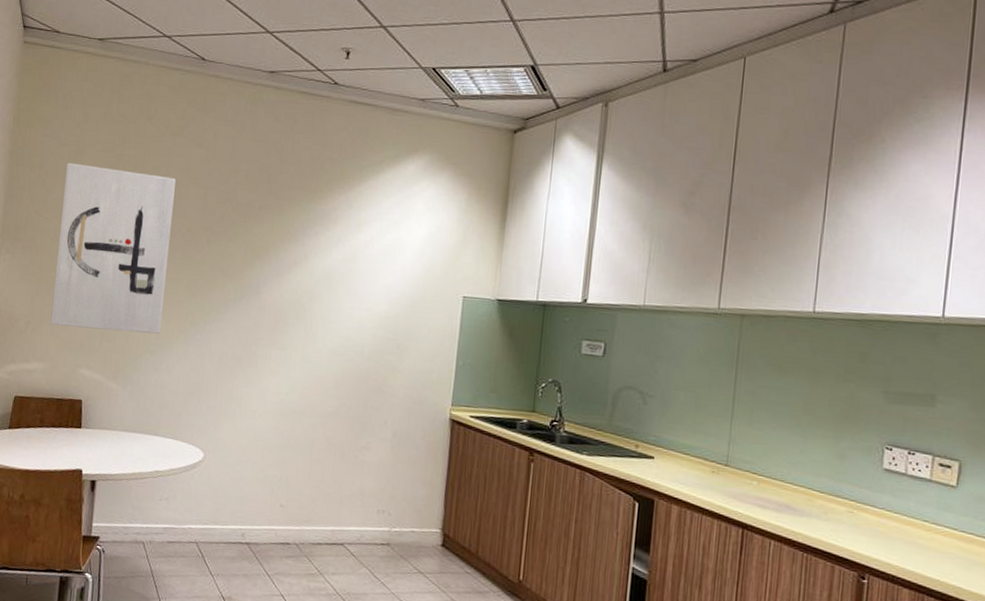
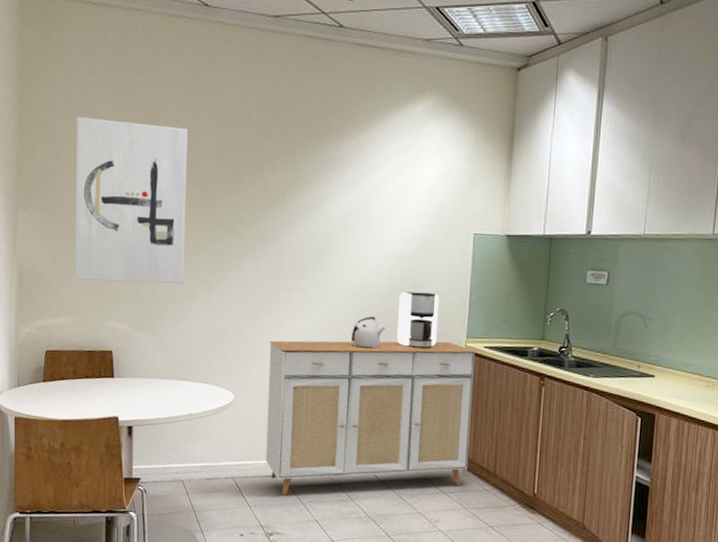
sideboard: none [232,398,461,567] -> present [266,340,476,497]
kettle: none [328,377,366,412] -> present [350,316,386,349]
coffee maker: none [377,353,425,415] -> present [396,291,440,348]

